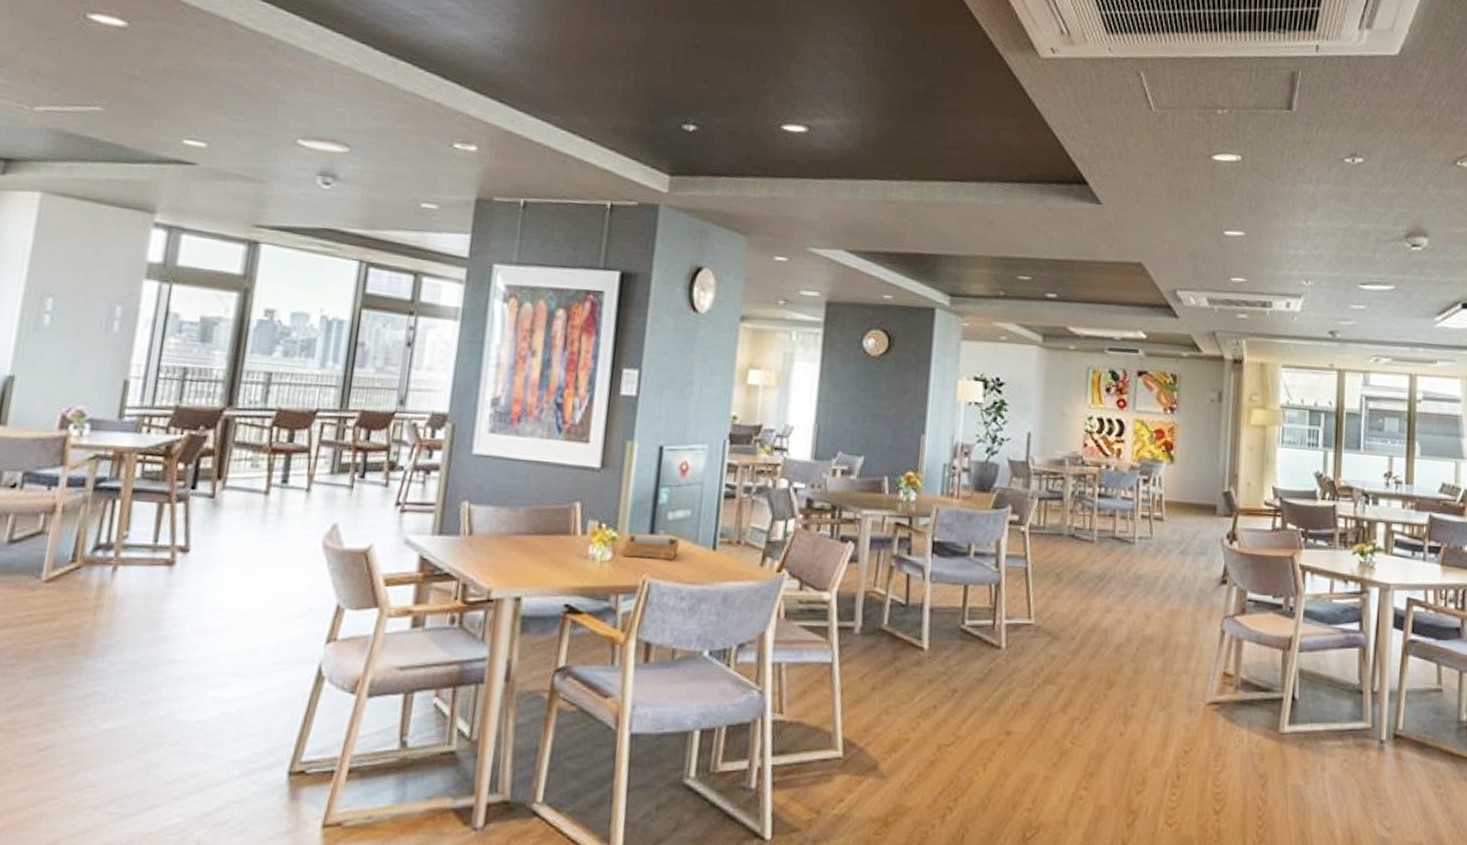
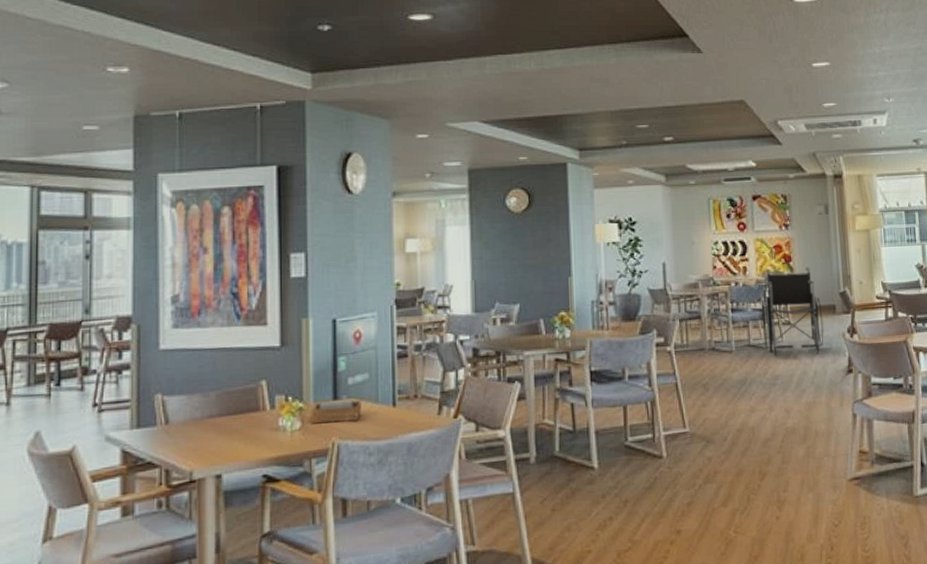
wheelchair: none [1130,454,1201,558] -> present [762,267,824,356]

